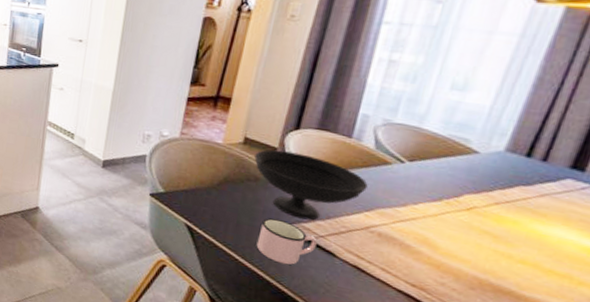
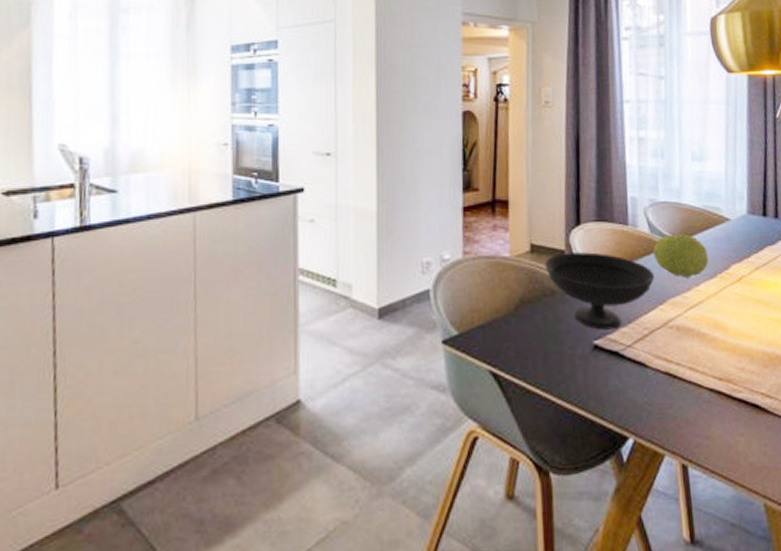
mug: present [256,218,318,265] -> none [569,337,627,393]
fruit: none [372,153,439,196] -> present [652,234,709,278]

